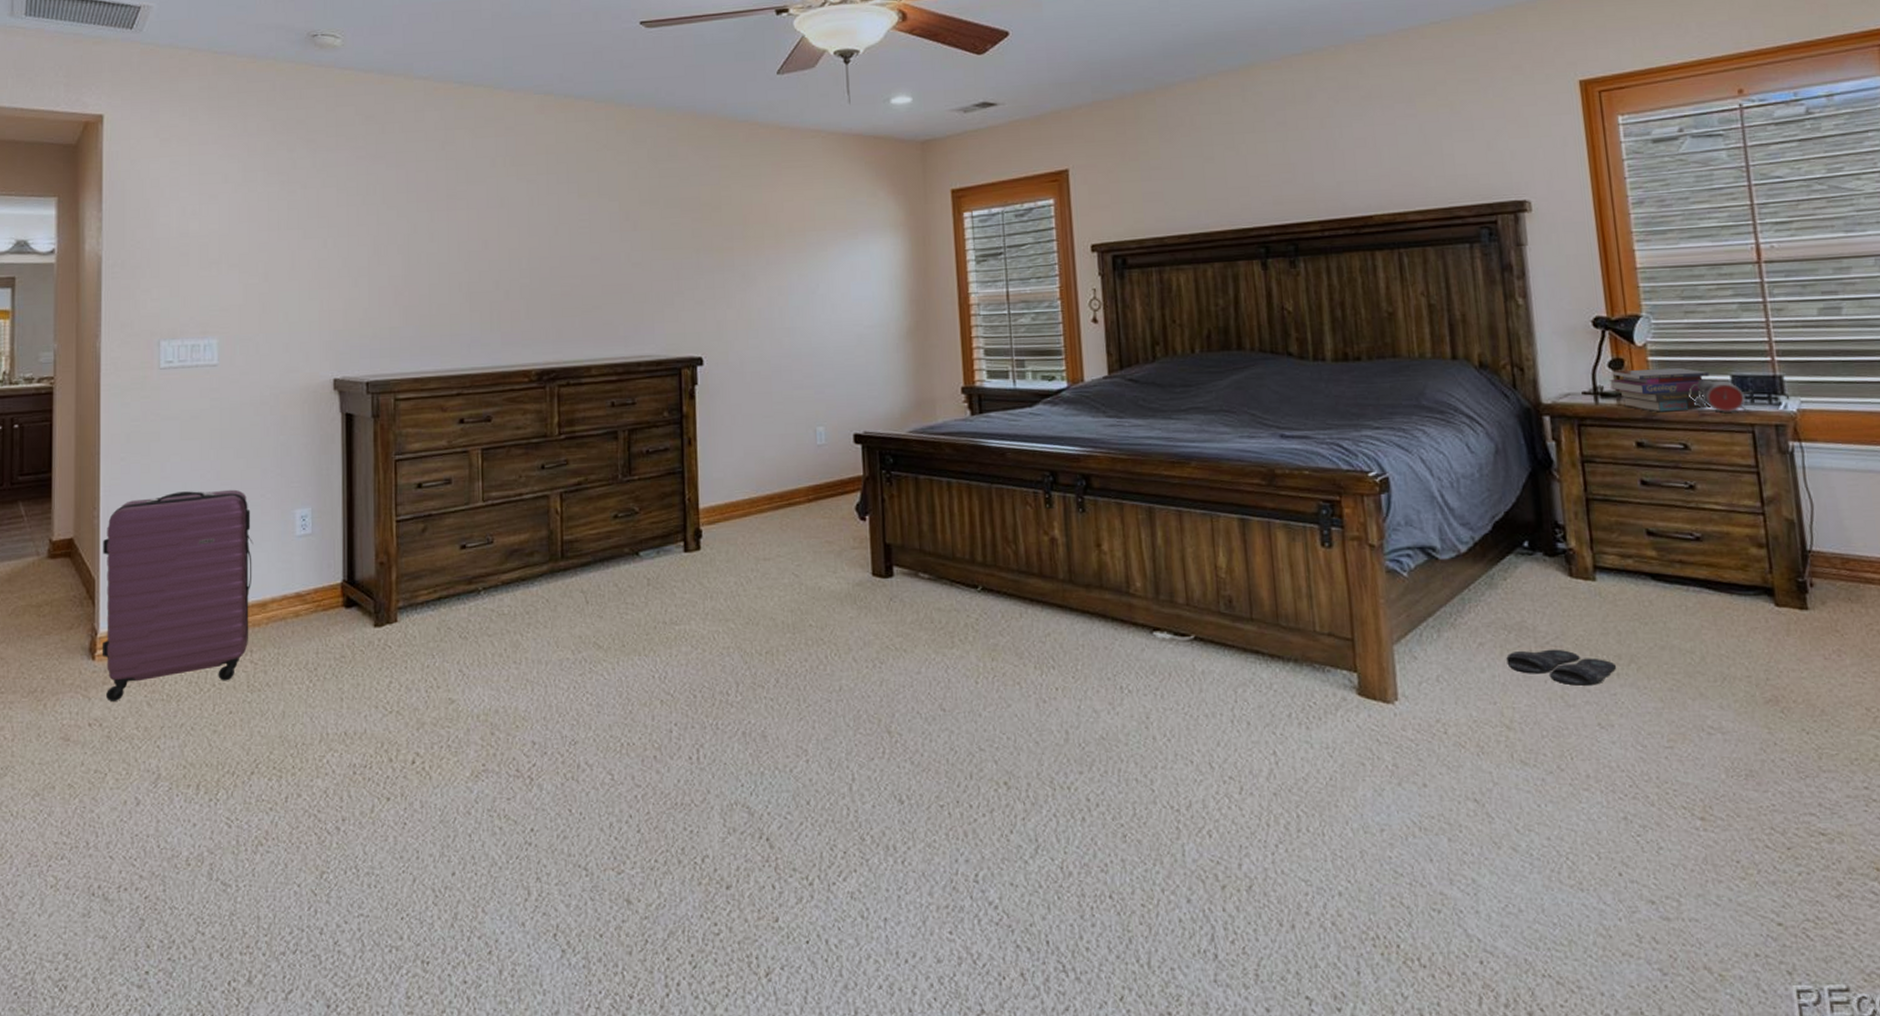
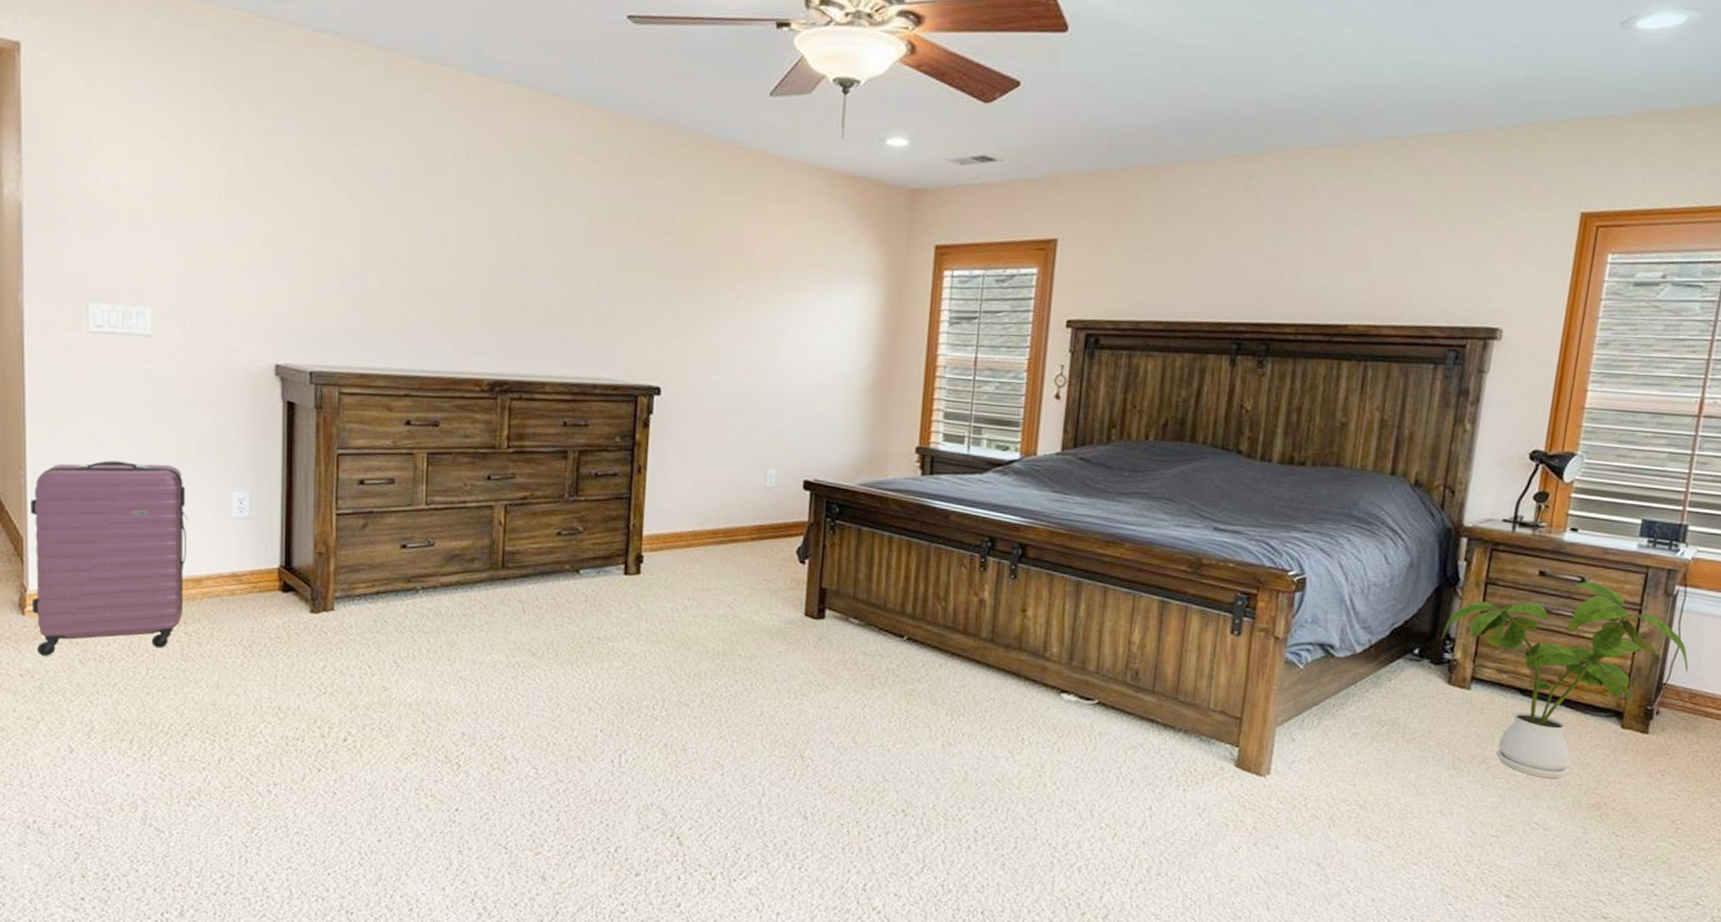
slippers: present [1506,649,1616,686] -> none [1373,743,1468,779]
house plant: none [1549,447,1832,673] -> present [1441,581,1689,778]
books: present [1610,367,1711,412] -> none [1530,503,1623,547]
alarm clock: present [1688,379,1753,413] -> none [1599,520,1658,555]

